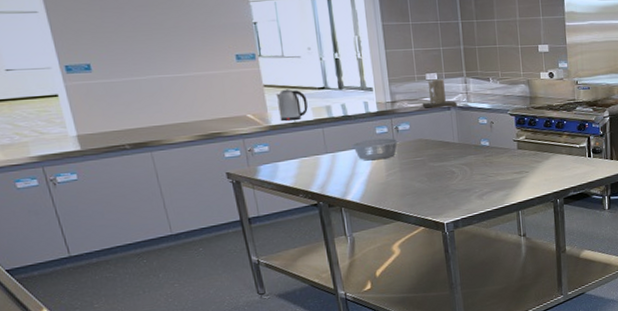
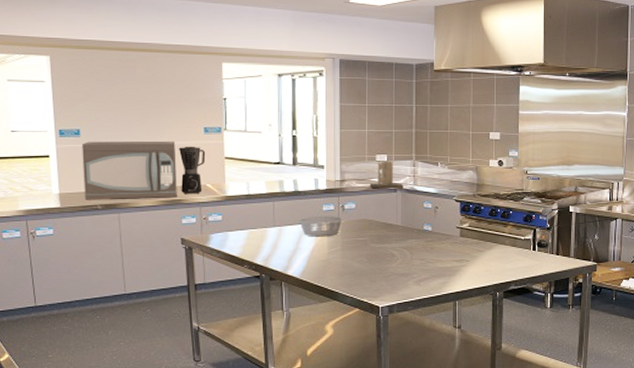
microwave: none [96,71,216,140] -> present [82,140,177,200]
blender: none [209,75,243,127] -> present [178,146,206,194]
kettle: present [275,89,308,121] -> none [235,162,262,192]

